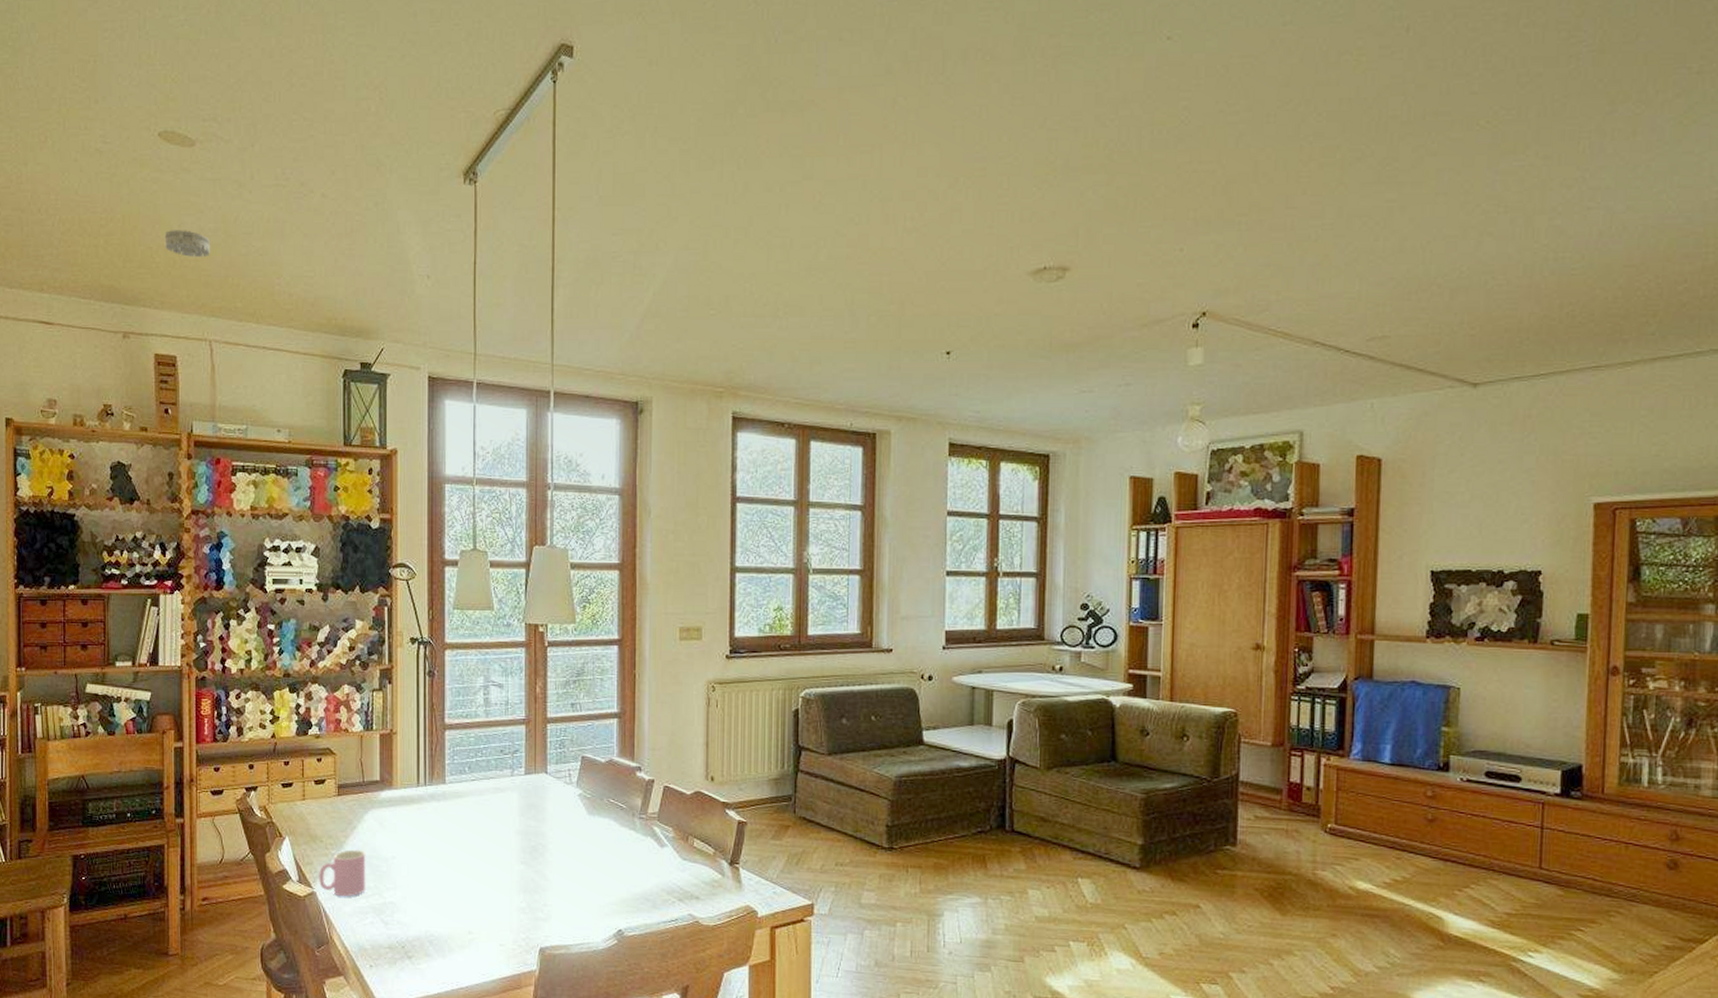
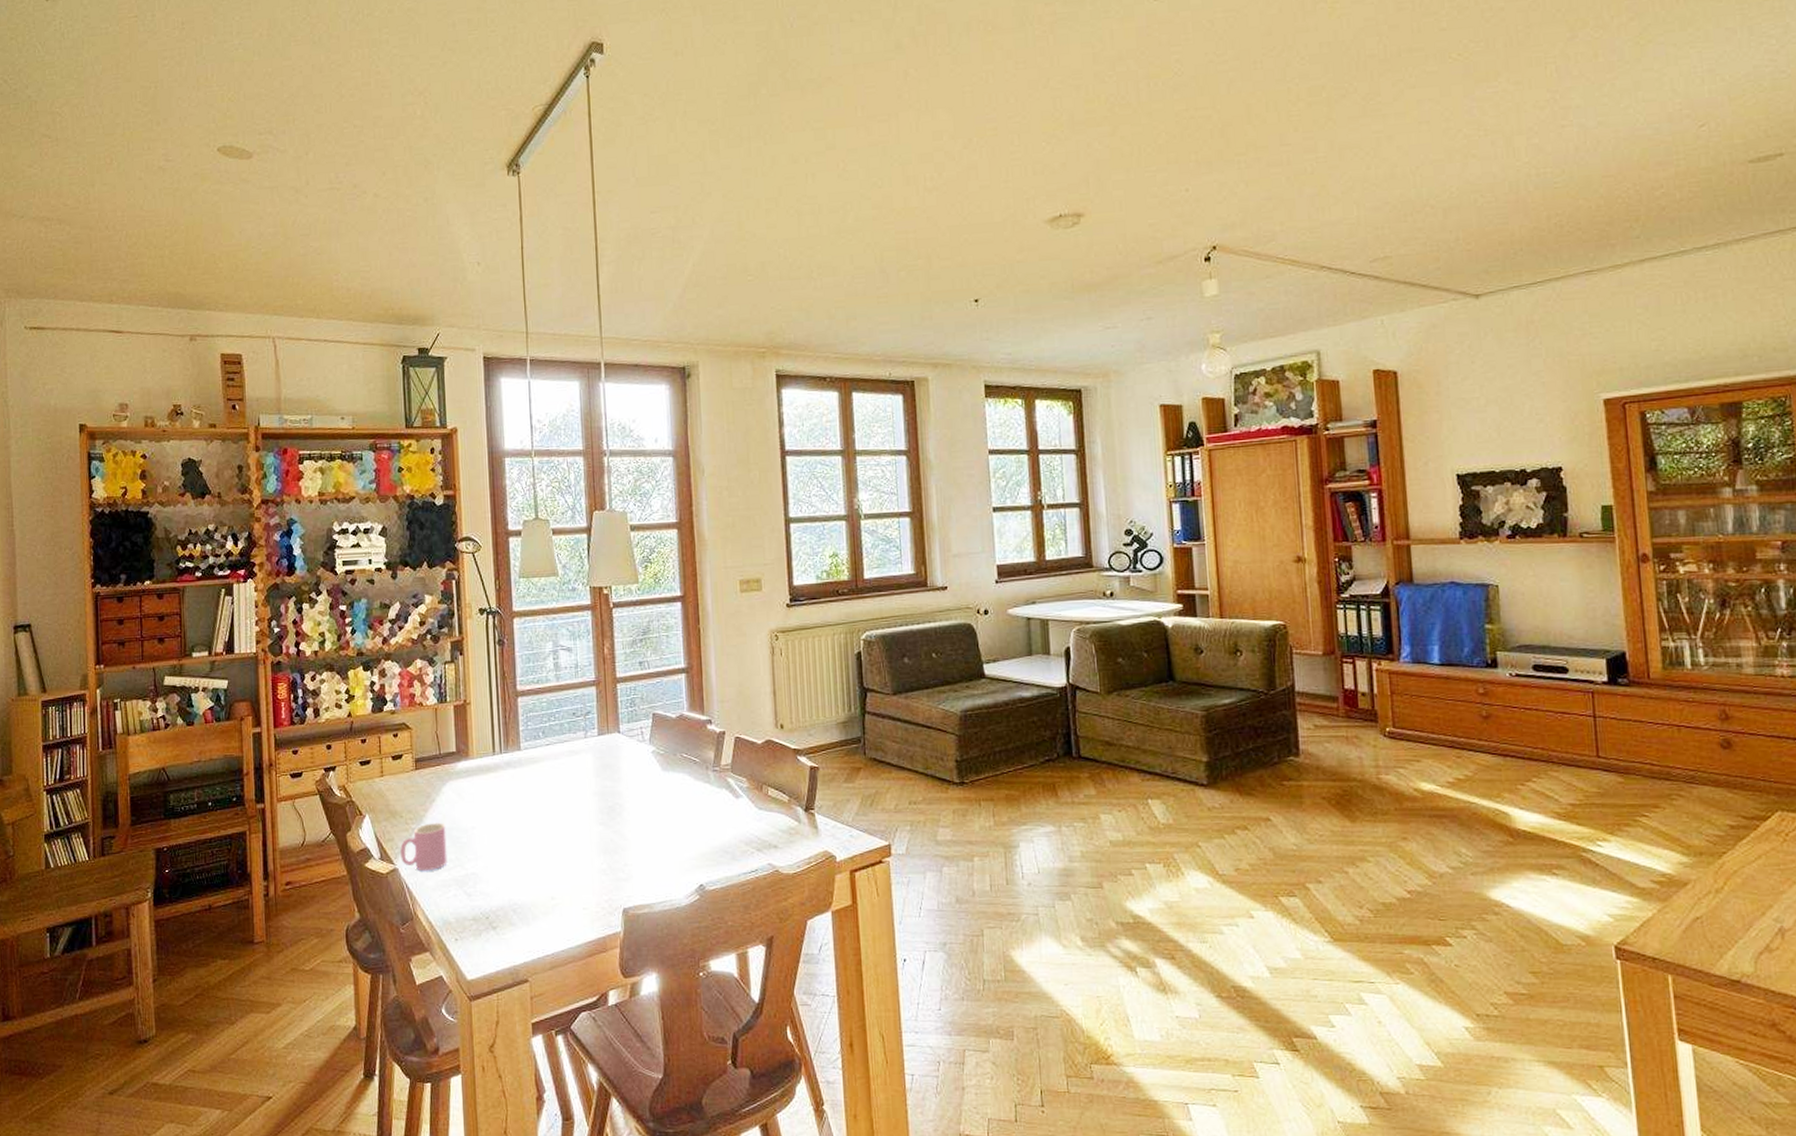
smoke detector: present [164,230,210,258] -> none [226,236,270,261]

